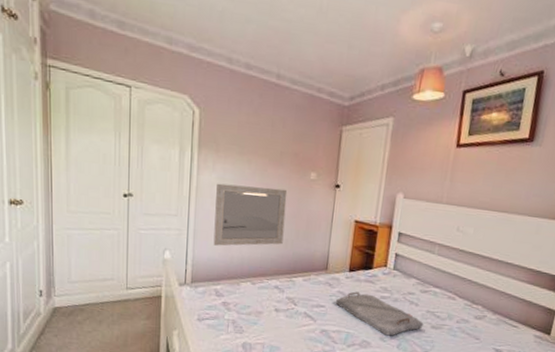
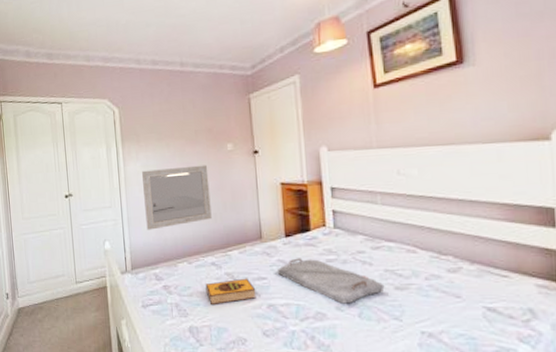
hardback book: none [265,303,313,325] -> present [205,278,257,304]

